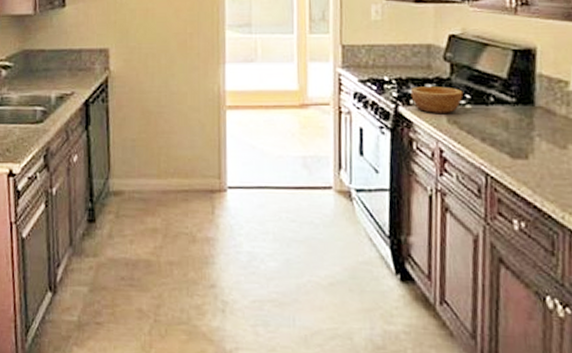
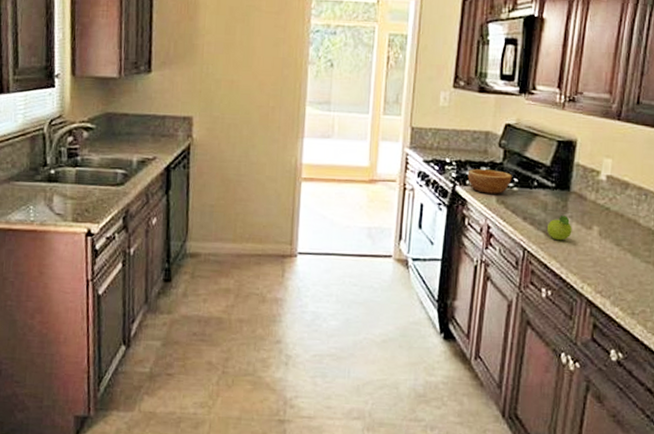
fruit: none [511,134,543,164] -> present [546,215,572,241]

